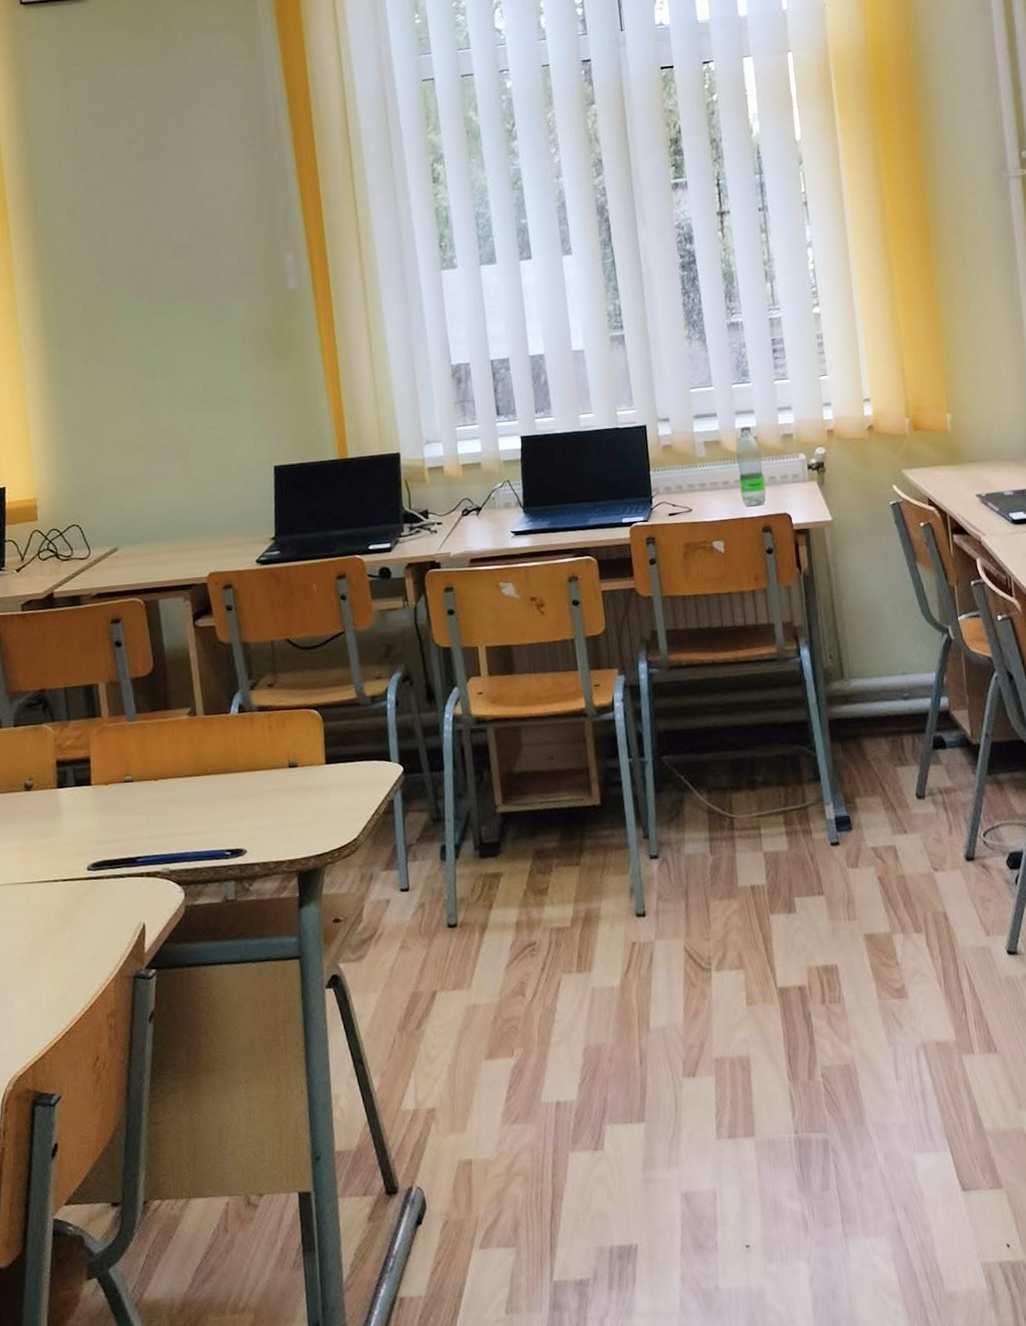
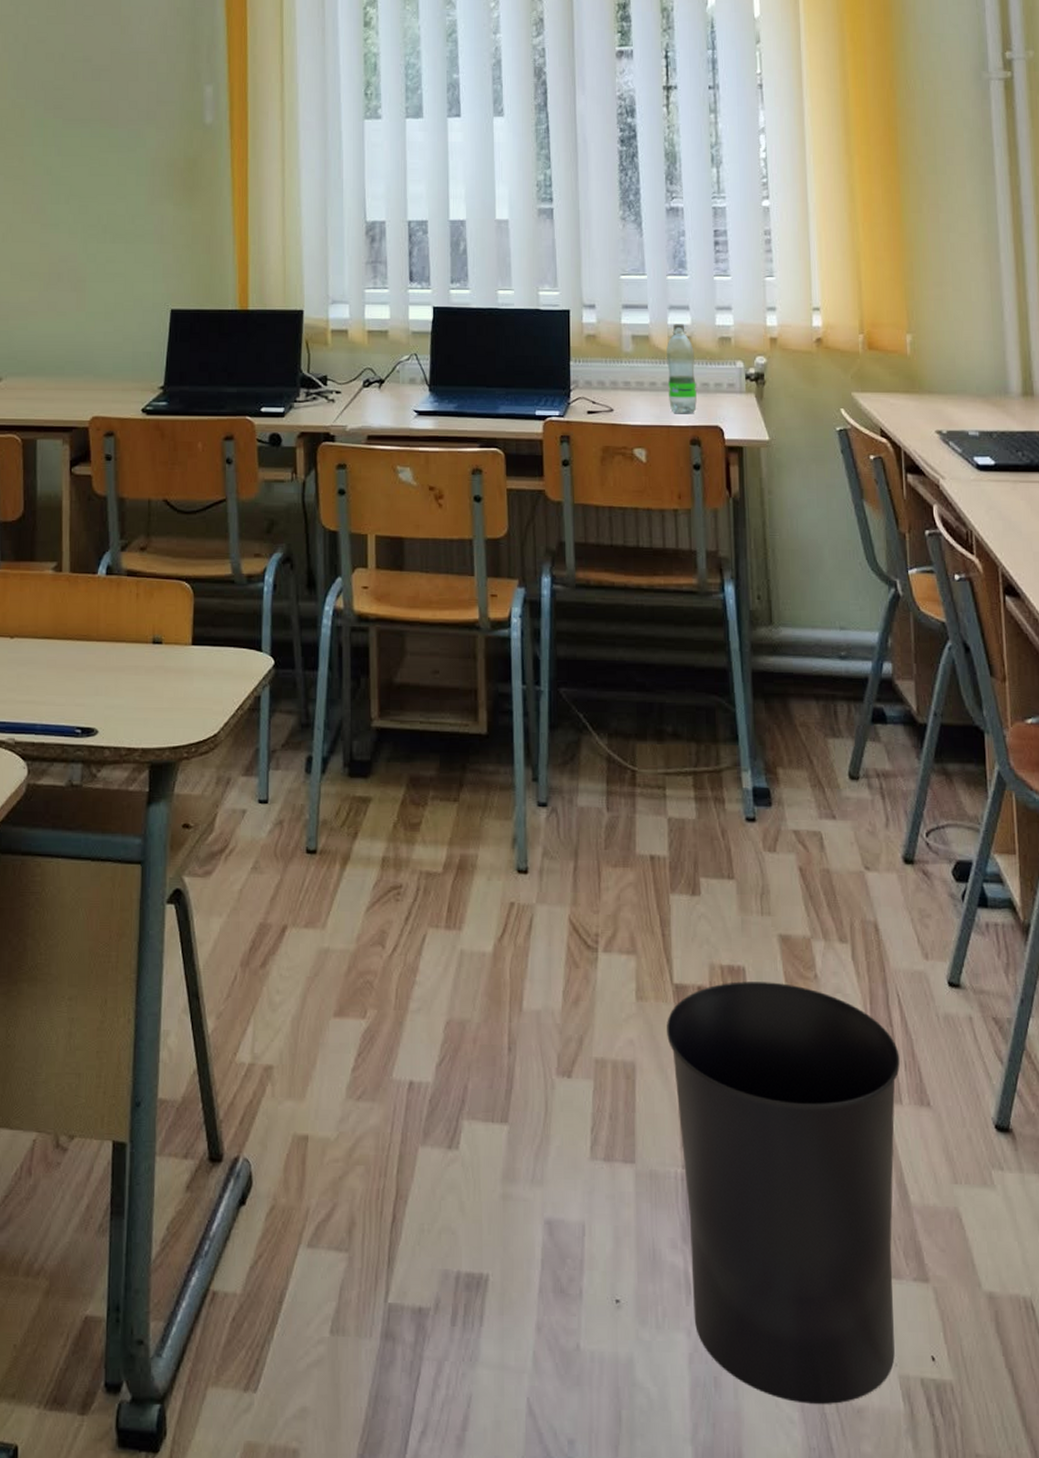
waste bin: none [774,973,978,1298] -> present [667,981,900,1404]

